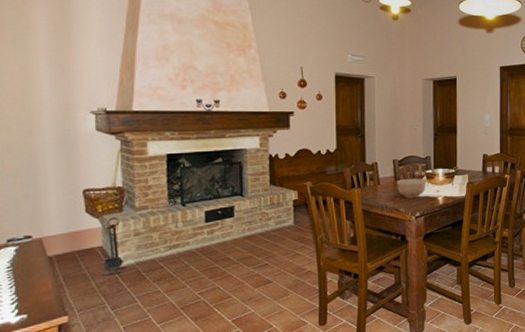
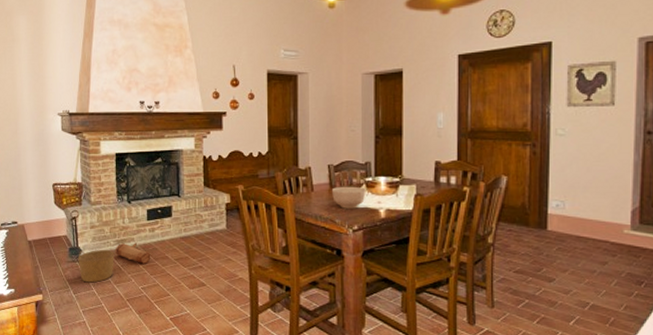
basket: none [117,257,165,296] -> present [78,250,115,283]
decorative log: none [166,246,210,268] -> present [116,242,151,264]

